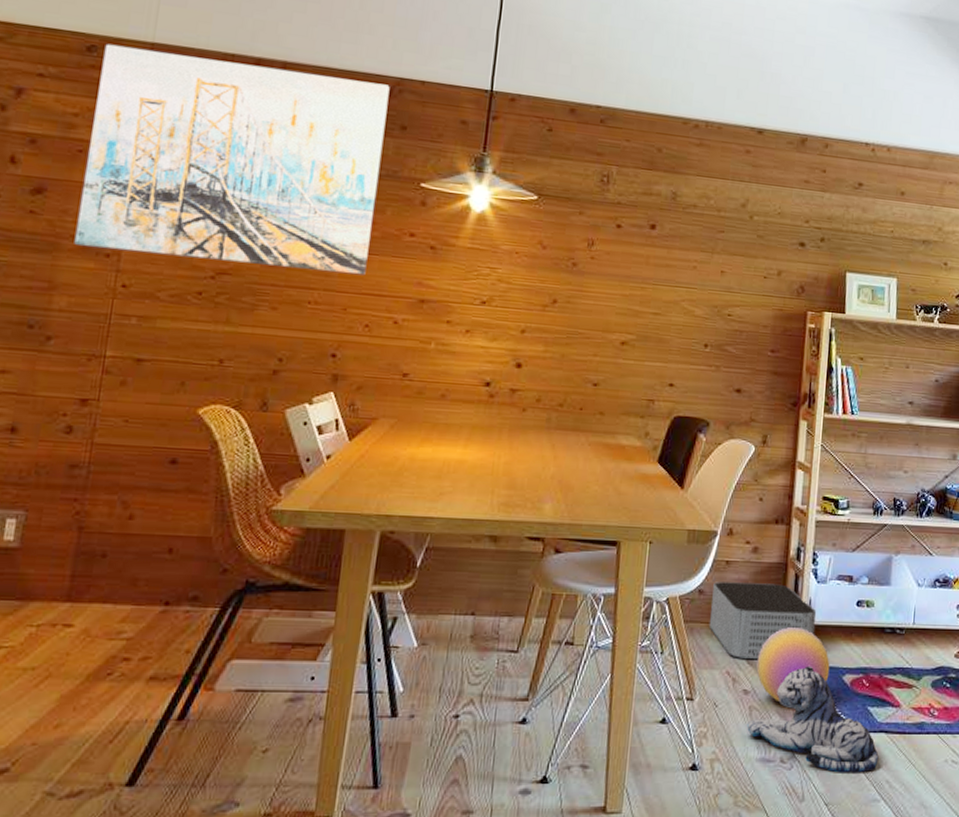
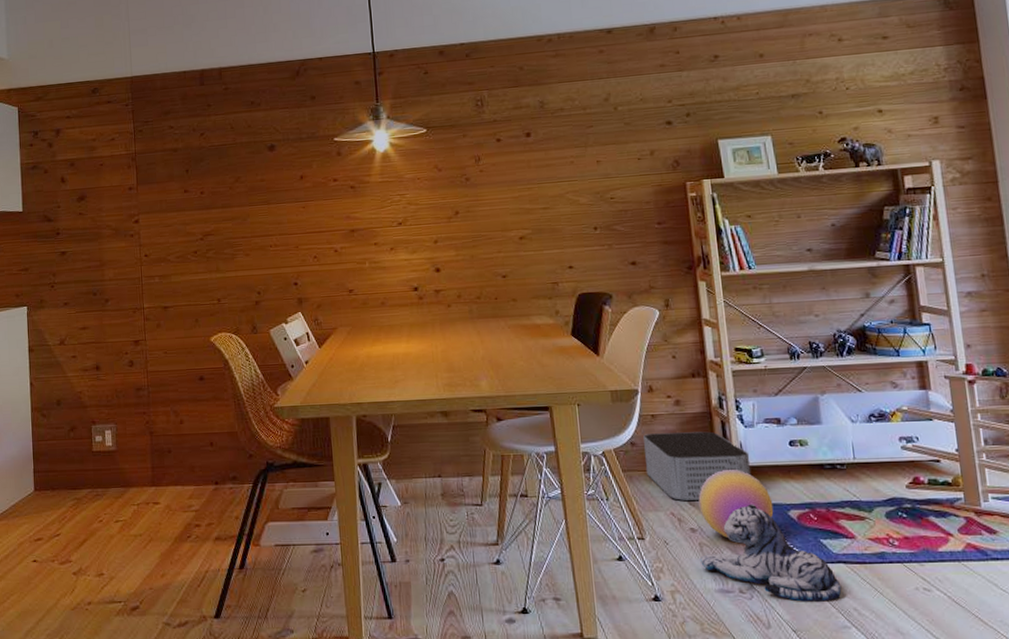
wall art: present [74,43,390,276] -> none [103,67,307,232]

